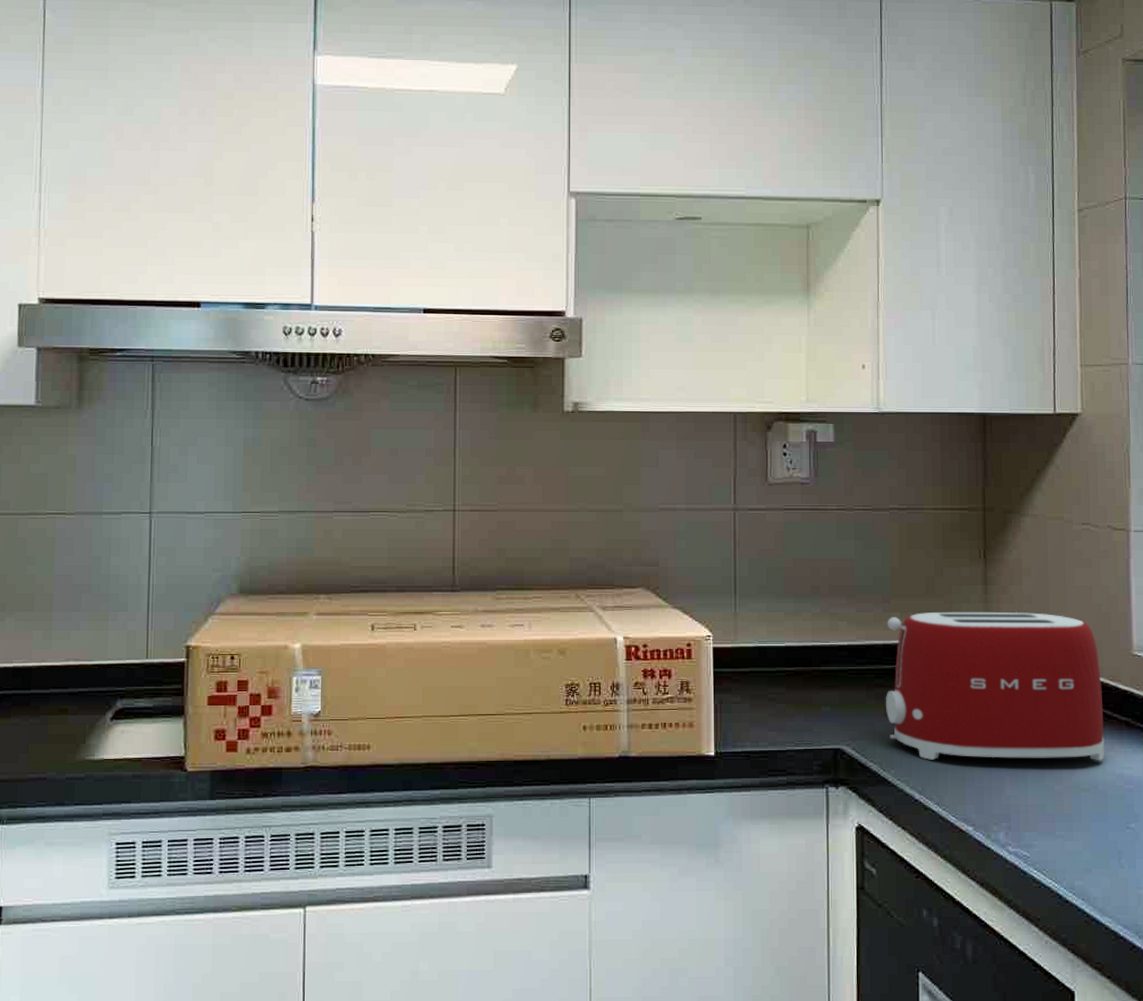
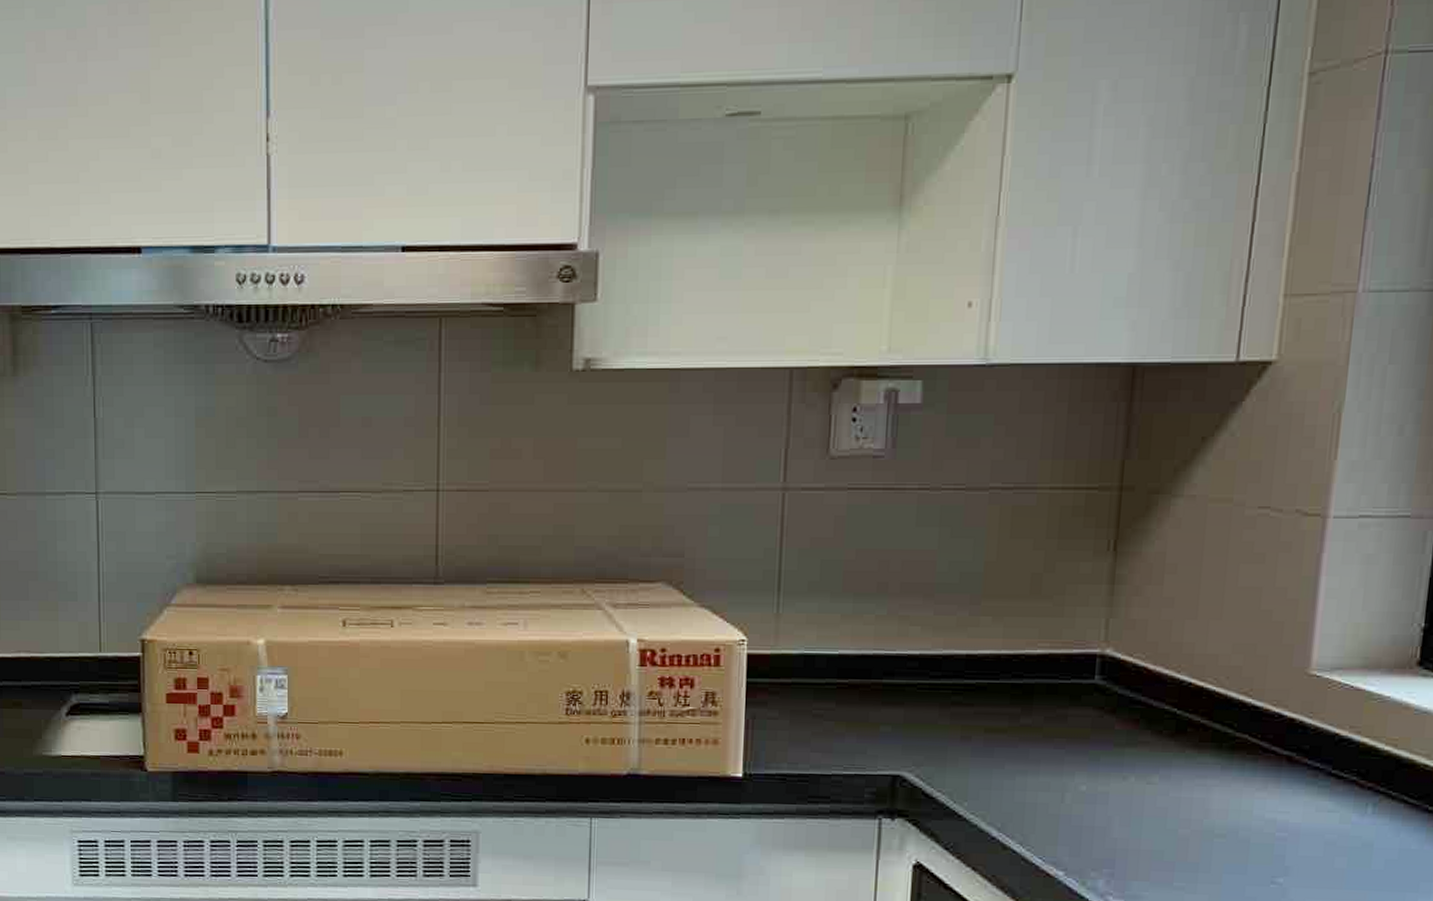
toaster: present [886,611,1105,761] -> none [963,616,1261,803]

